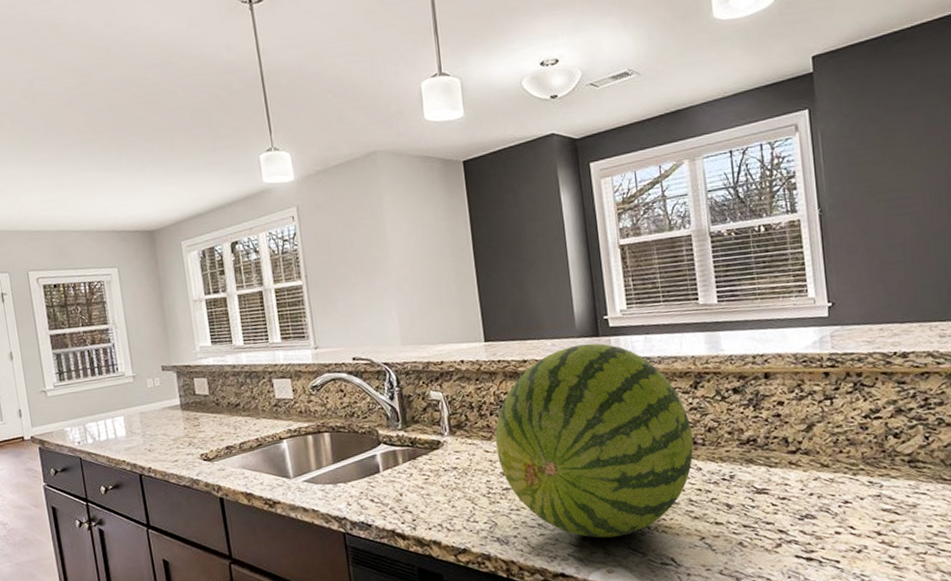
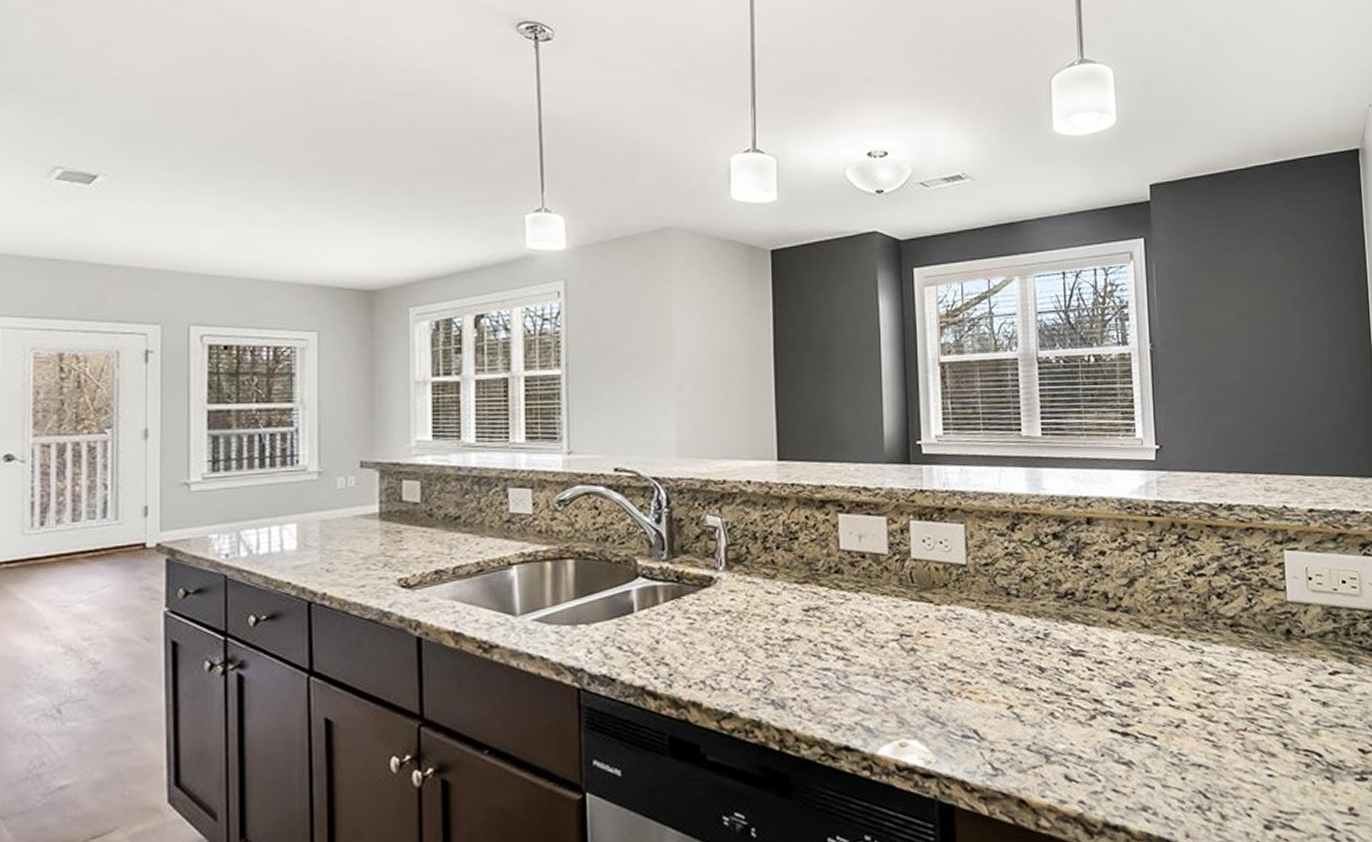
fruit: present [495,343,694,538] -> none [780,471,1007,704]

